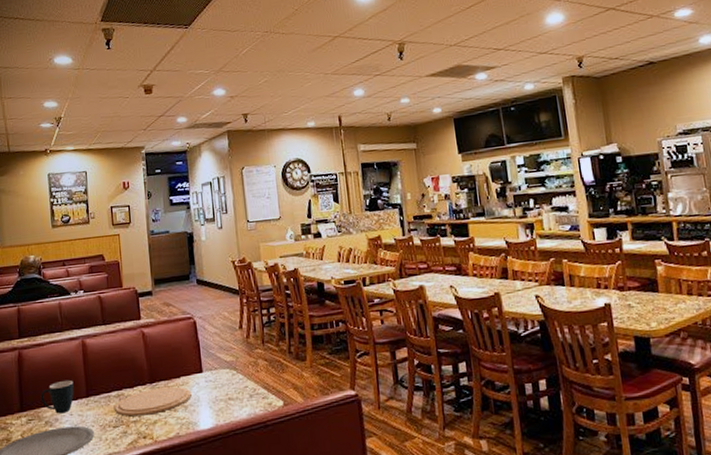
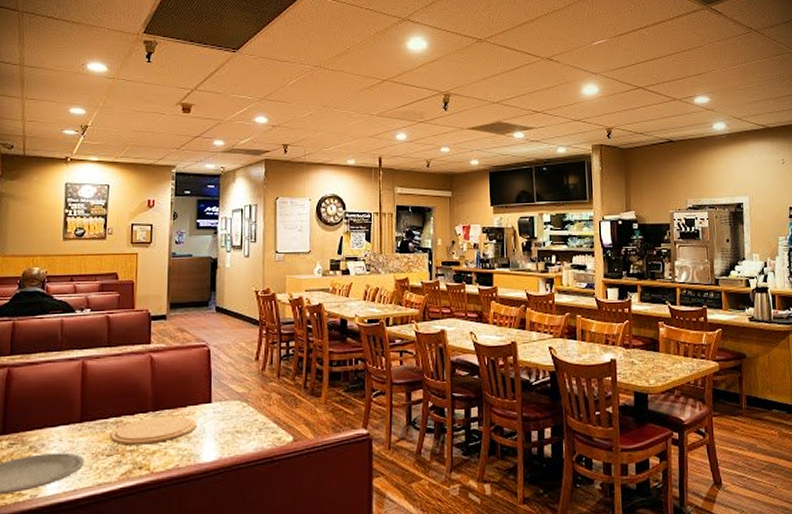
mug: present [40,380,74,414] -> none [27,404,67,439]

